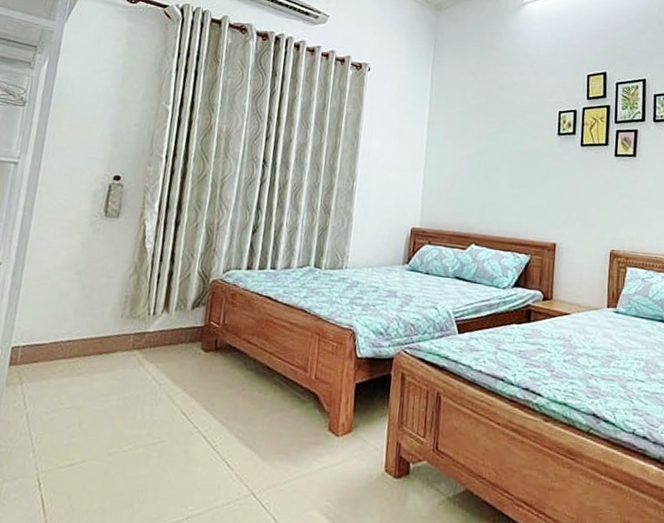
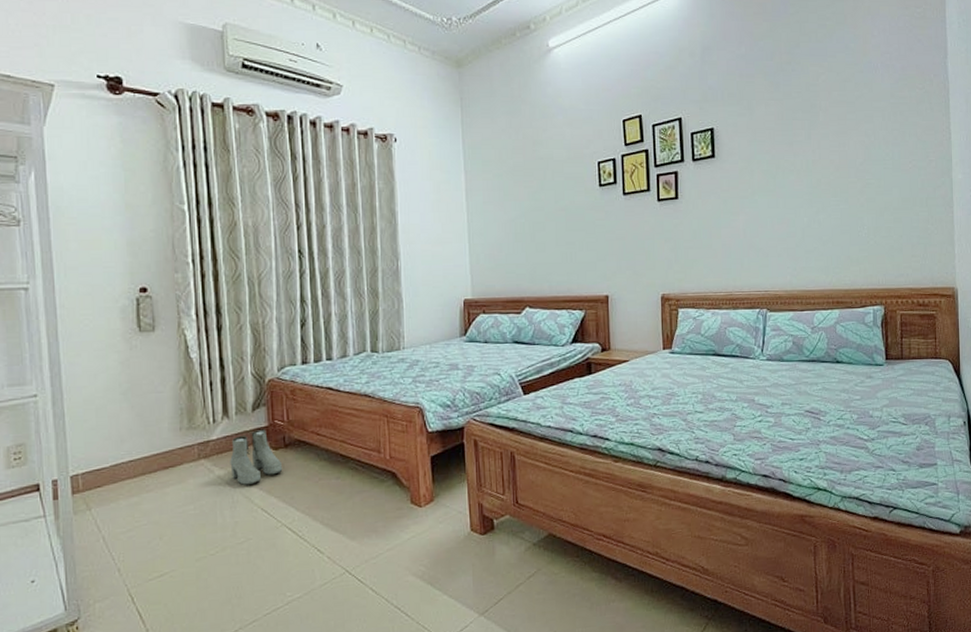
boots: none [159,328,210,384] -> present [230,429,283,485]

